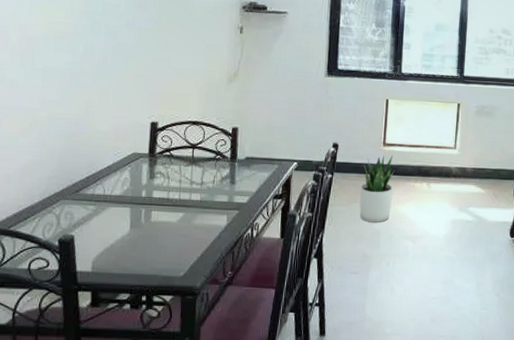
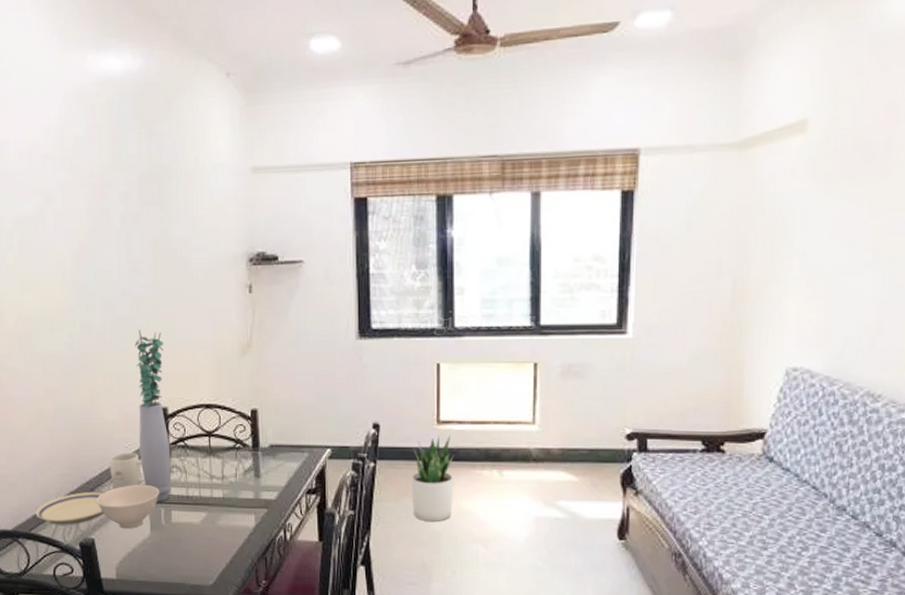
plate: none [16,193,89,223] -> present [35,491,104,525]
bowl: none [80,187,143,227] -> present [96,484,160,529]
mug: none [97,159,130,192] -> present [110,453,146,489]
vase: none [127,55,160,203] -> present [135,329,171,502]

